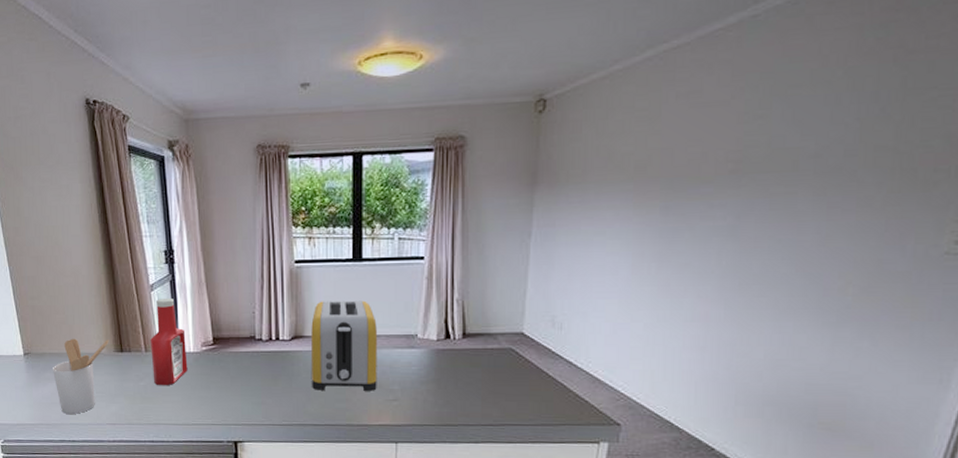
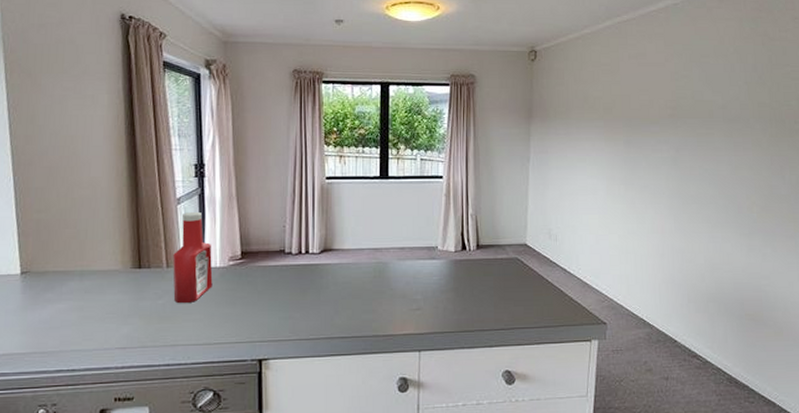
utensil holder: present [53,338,109,414] -> none [55,254,126,339]
toaster: present [311,300,377,391] -> none [340,215,402,302]

